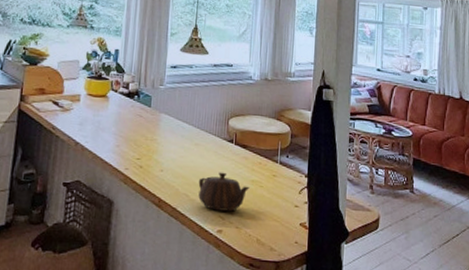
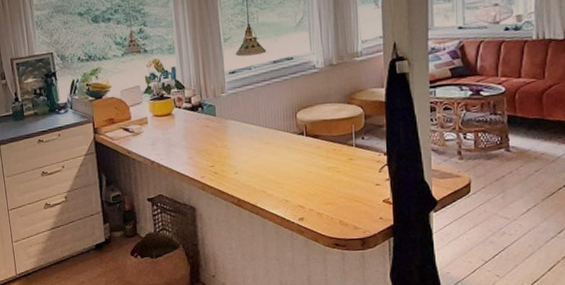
teapot: present [198,172,250,212] -> none [273,164,326,201]

